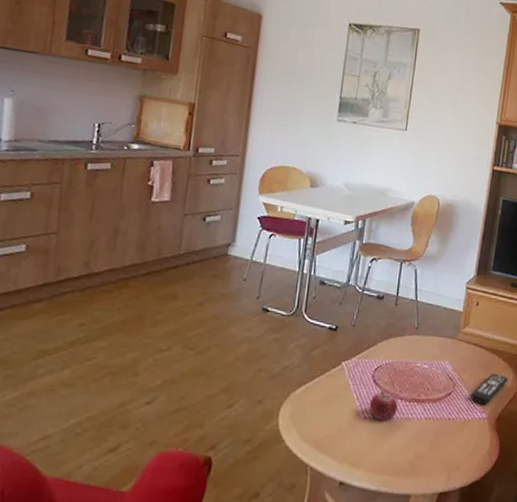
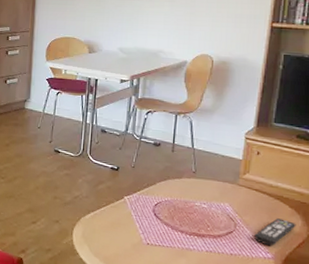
fruit: present [369,391,398,422] -> none [151,223,178,250]

